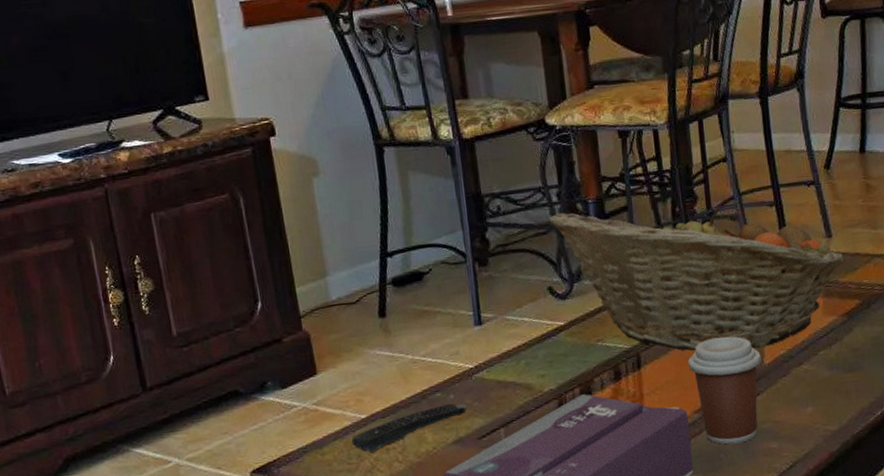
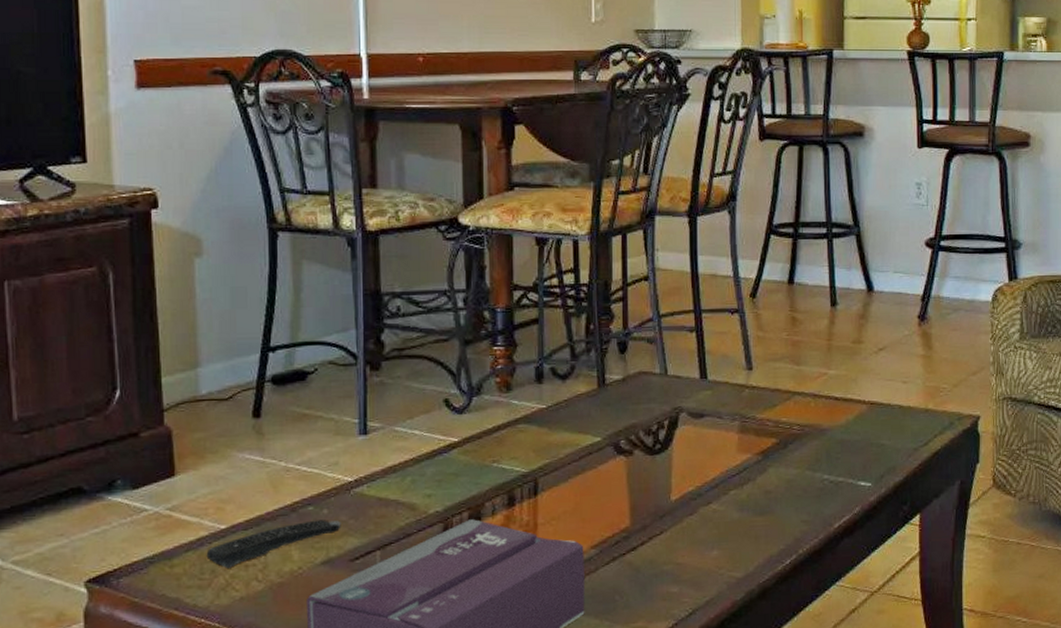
fruit basket: present [548,205,845,351] -> none [451,319,765,483]
coffee cup: present [688,336,761,445] -> none [589,467,668,586]

